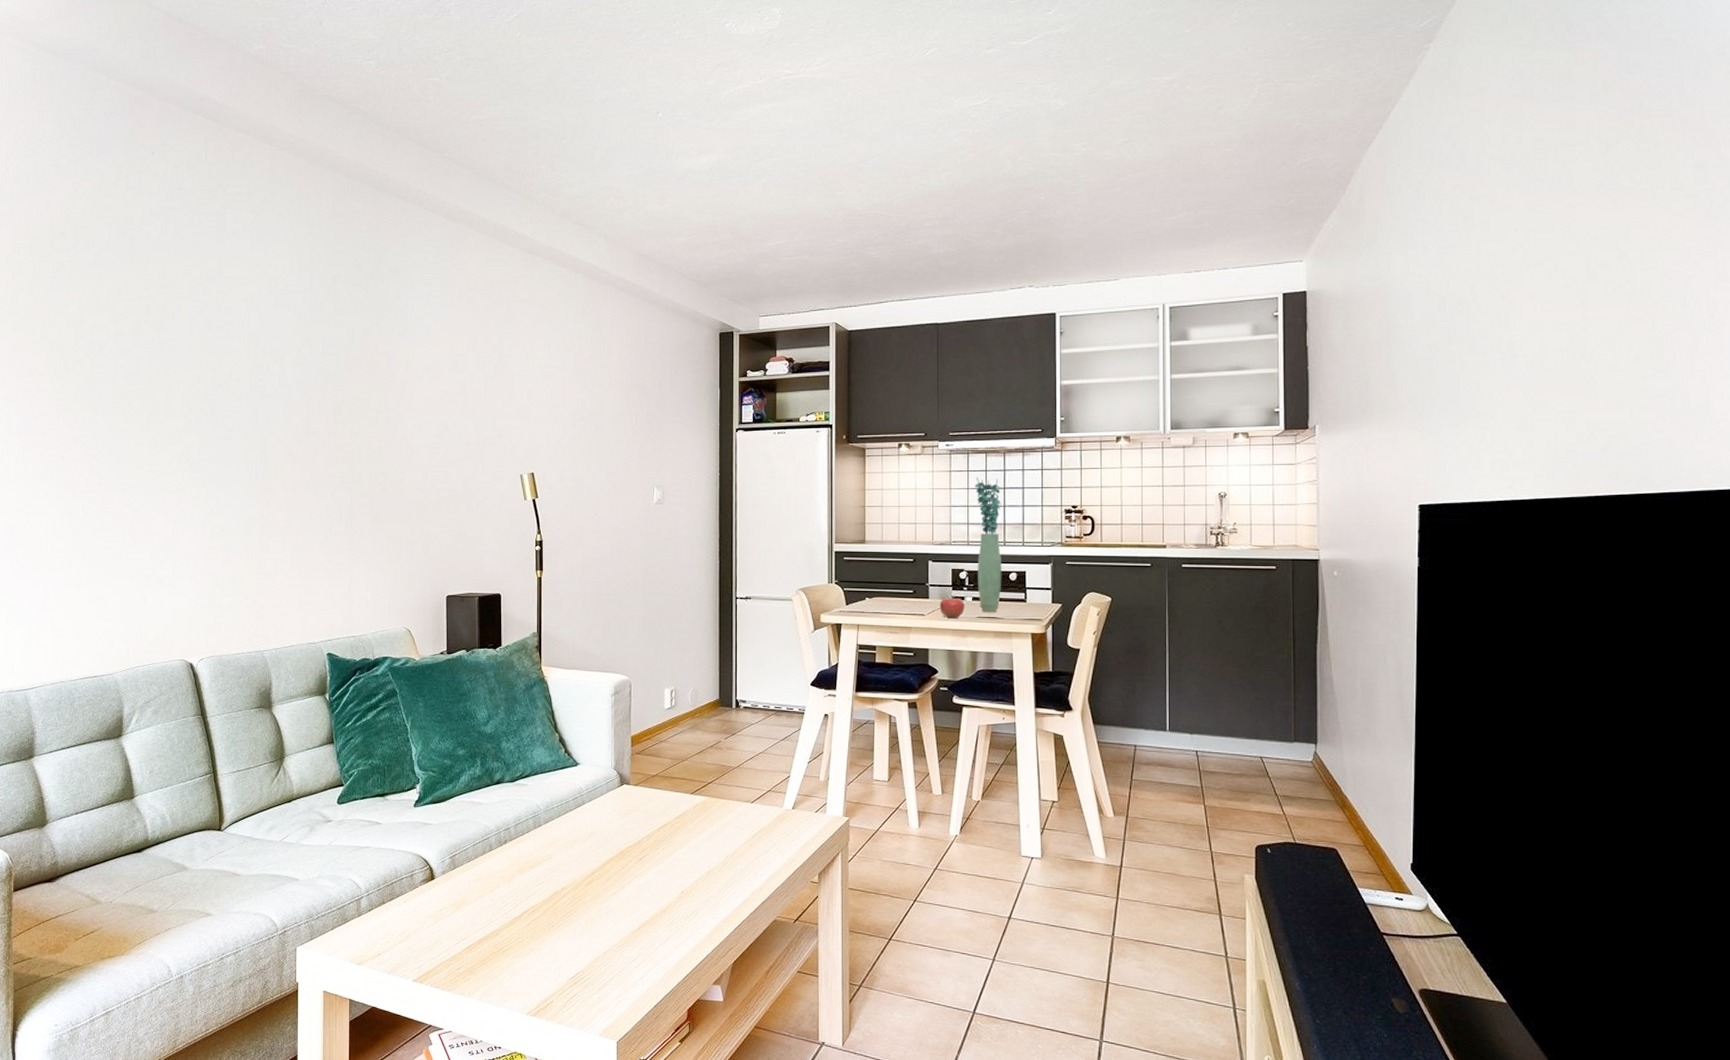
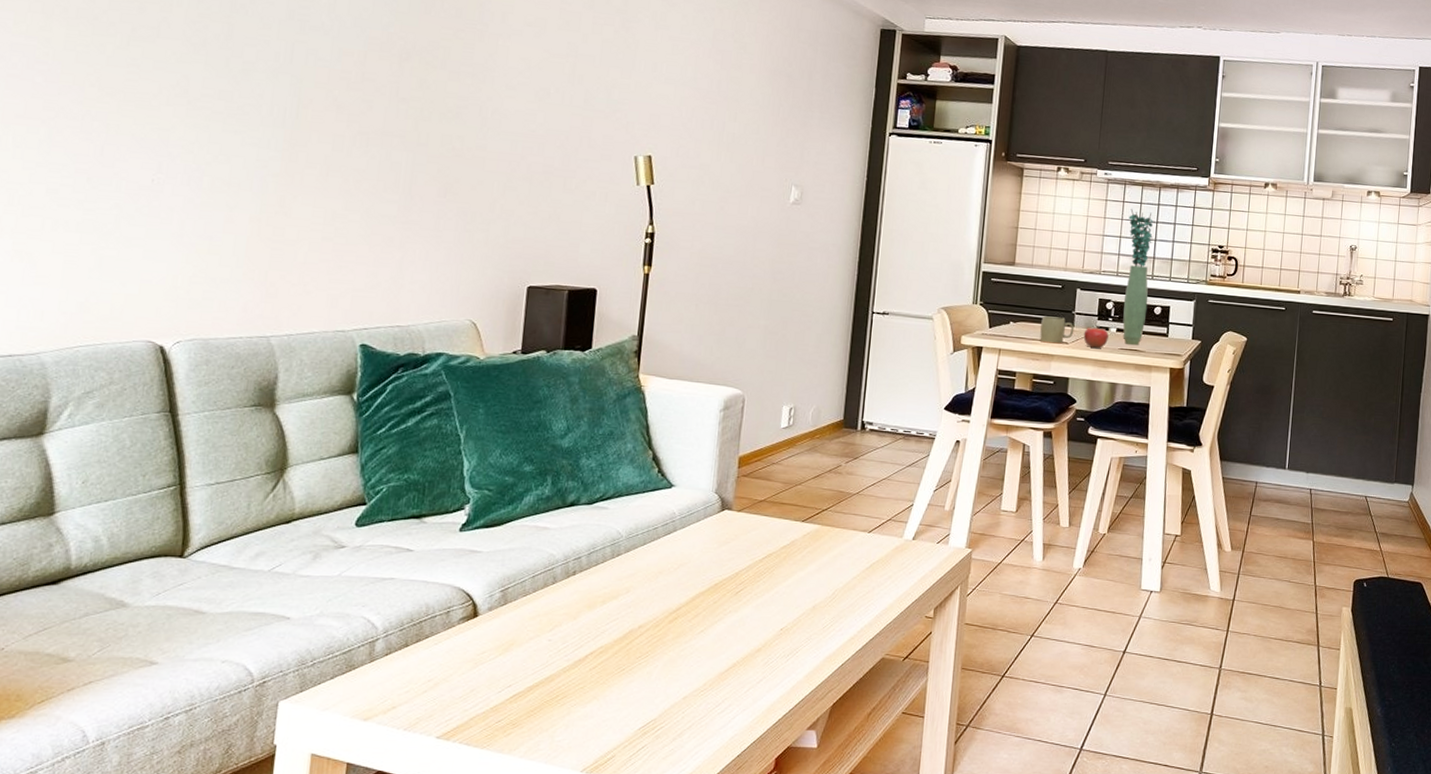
mug: none [896,590,930,617] -> present [1039,316,1075,345]

